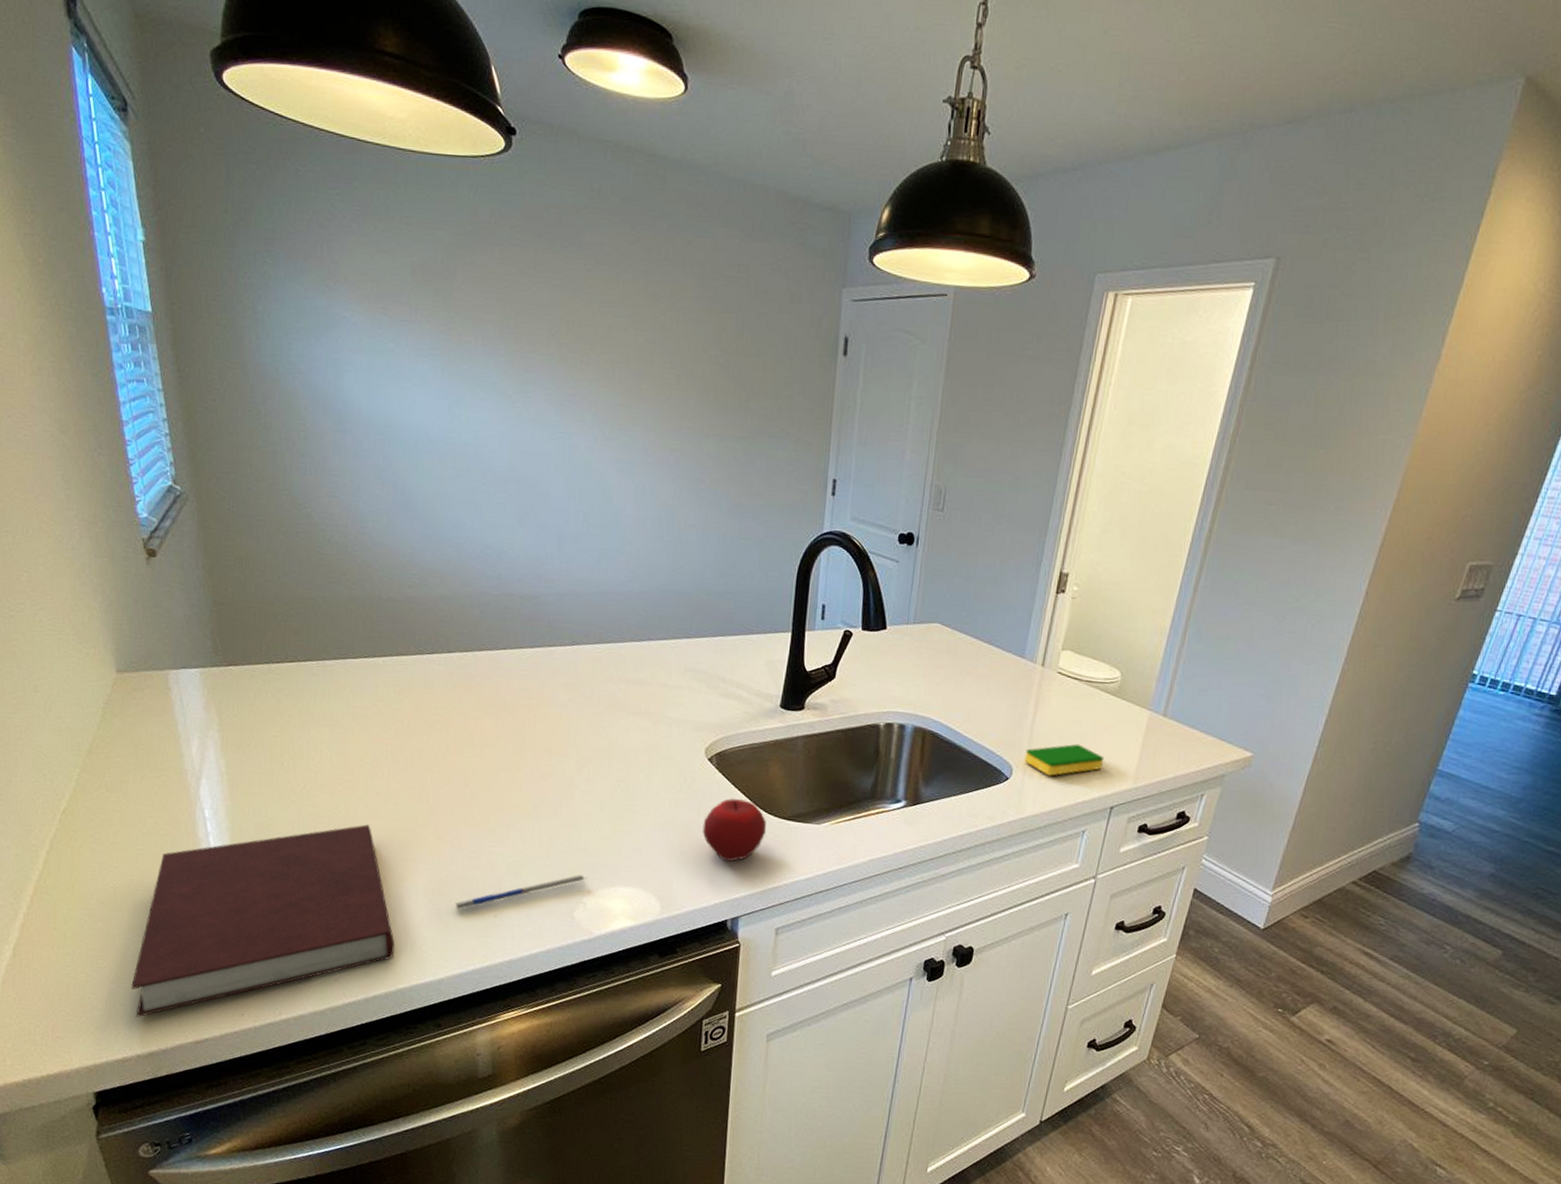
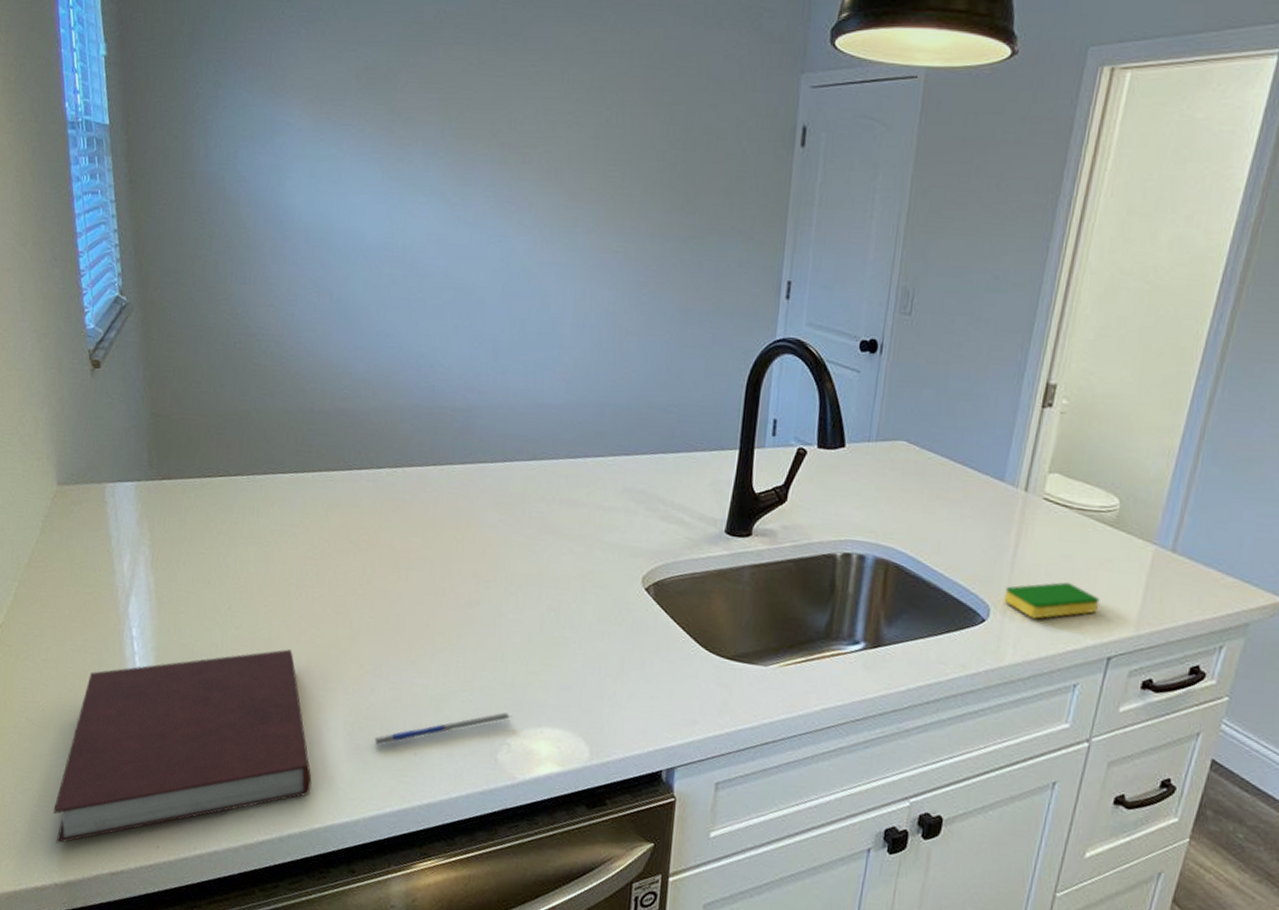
apple: present [702,797,767,861] -> none [637,632,708,705]

